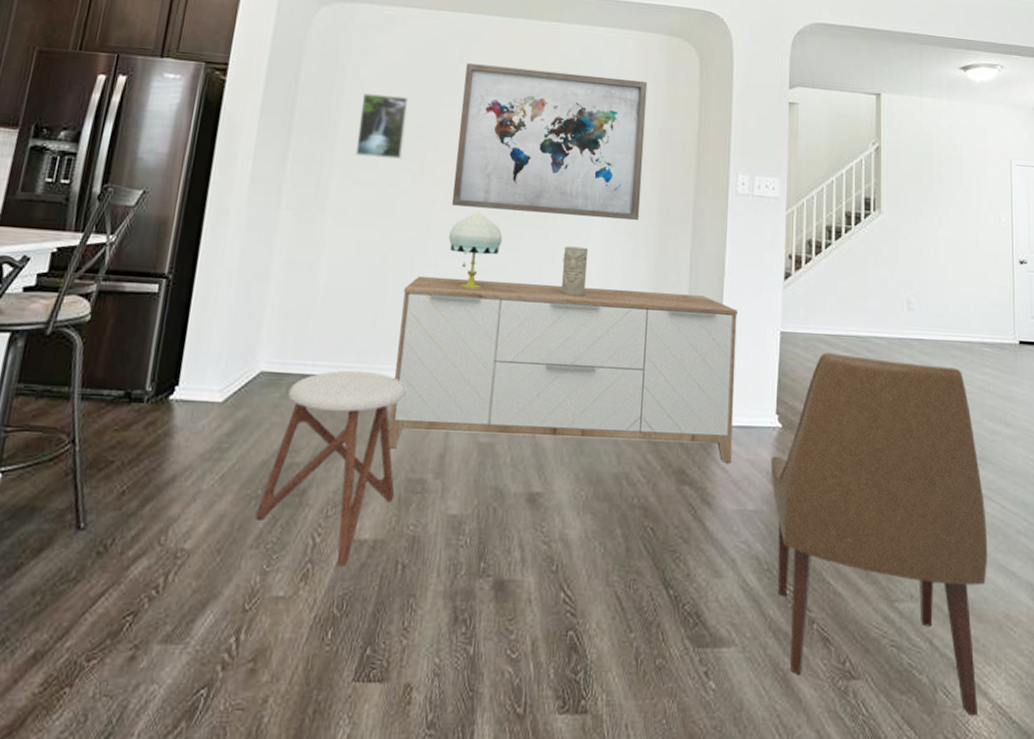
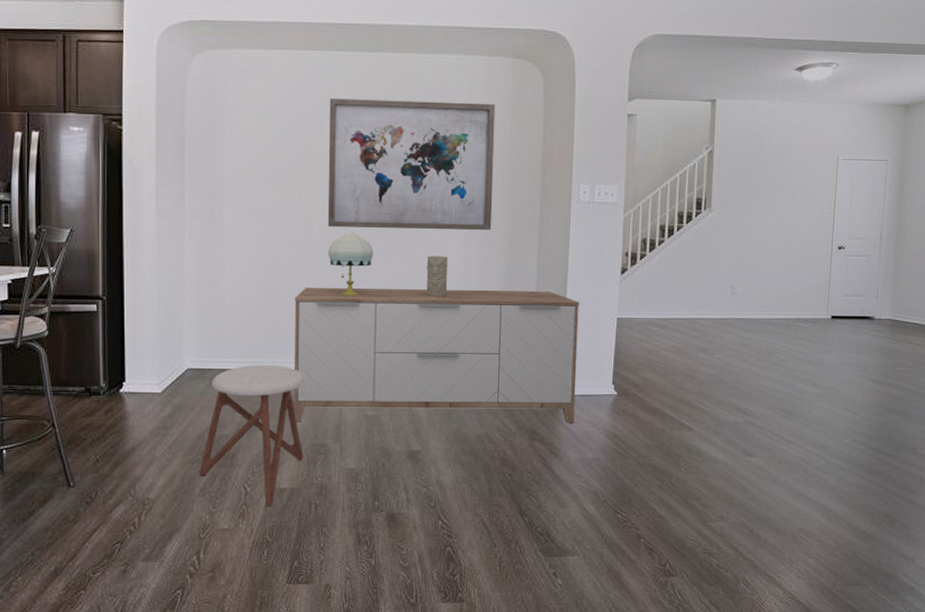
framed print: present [355,93,409,159] -> none [241,133,282,190]
chair: present [770,353,988,716] -> none [607,333,790,600]

